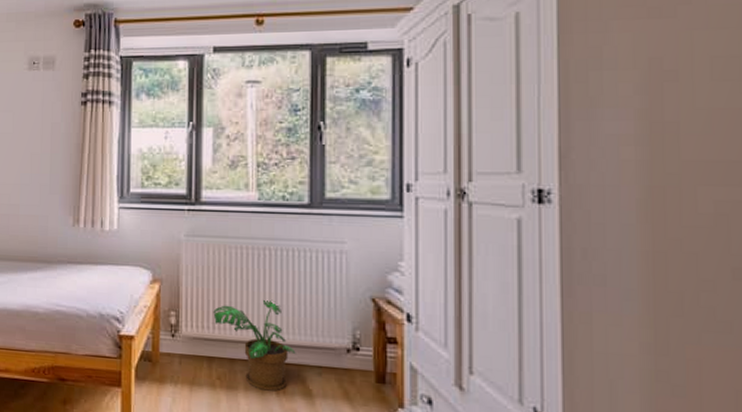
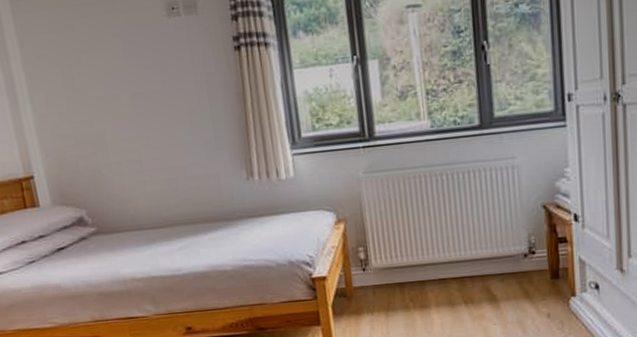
potted plant: present [213,299,296,391] -> none [399,221,480,304]

